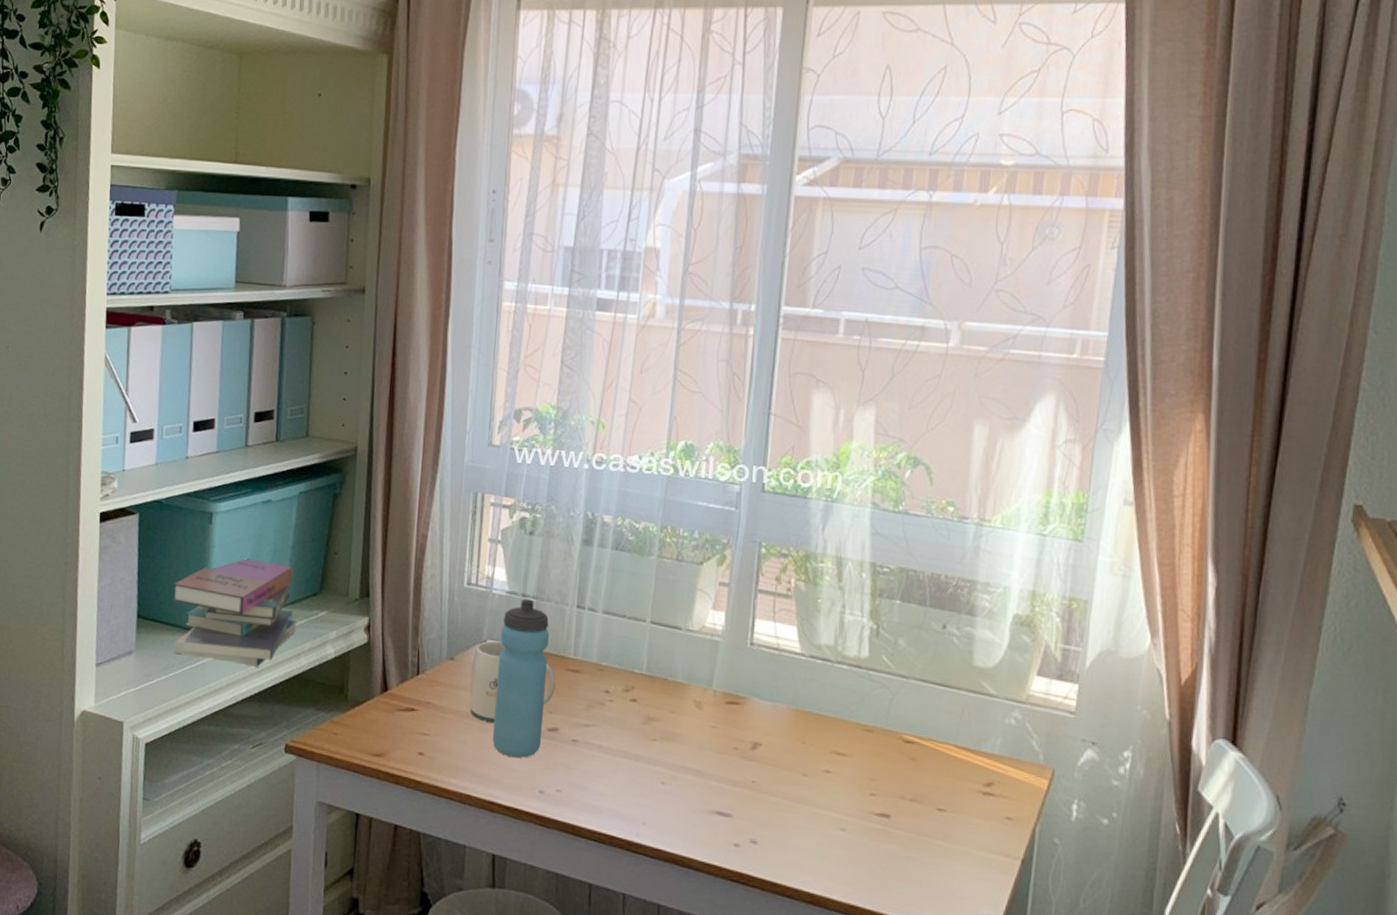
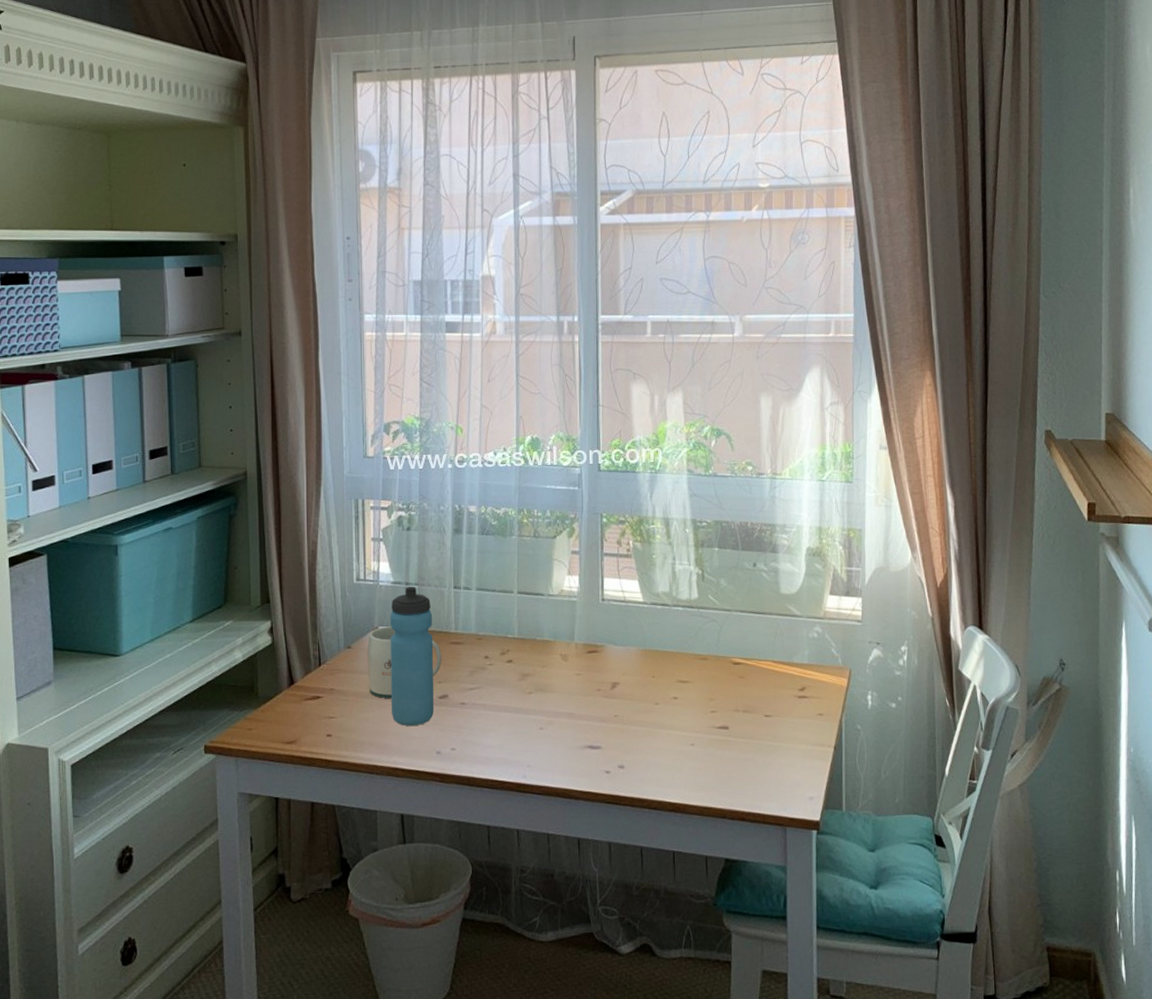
books: present [173,558,297,667] -> none [85,582,205,680]

